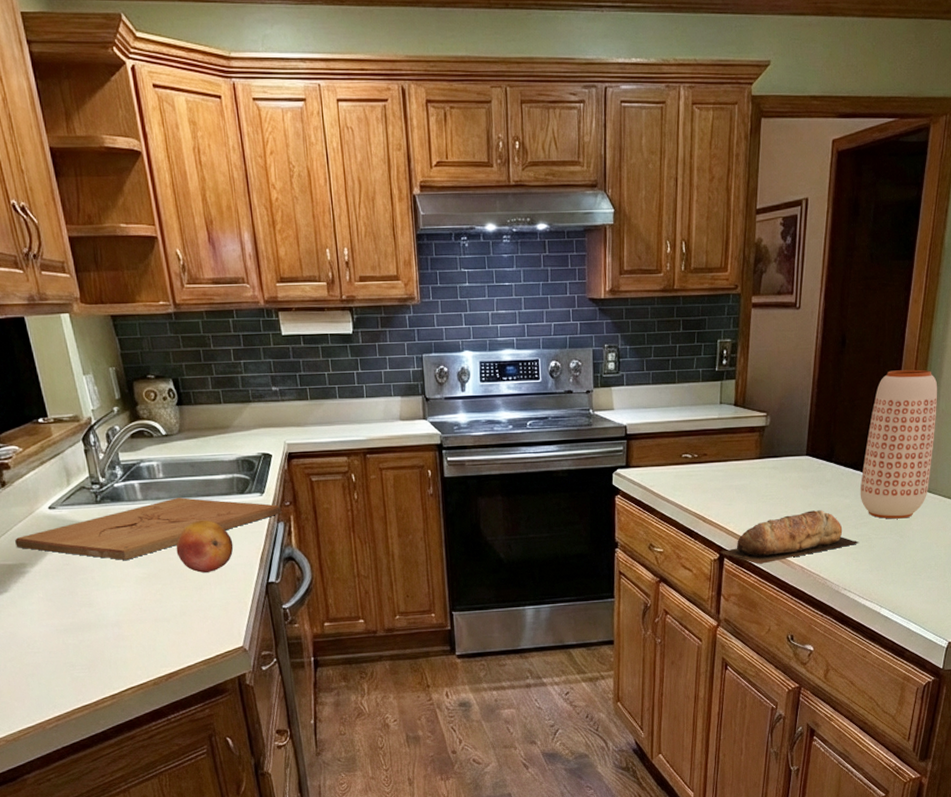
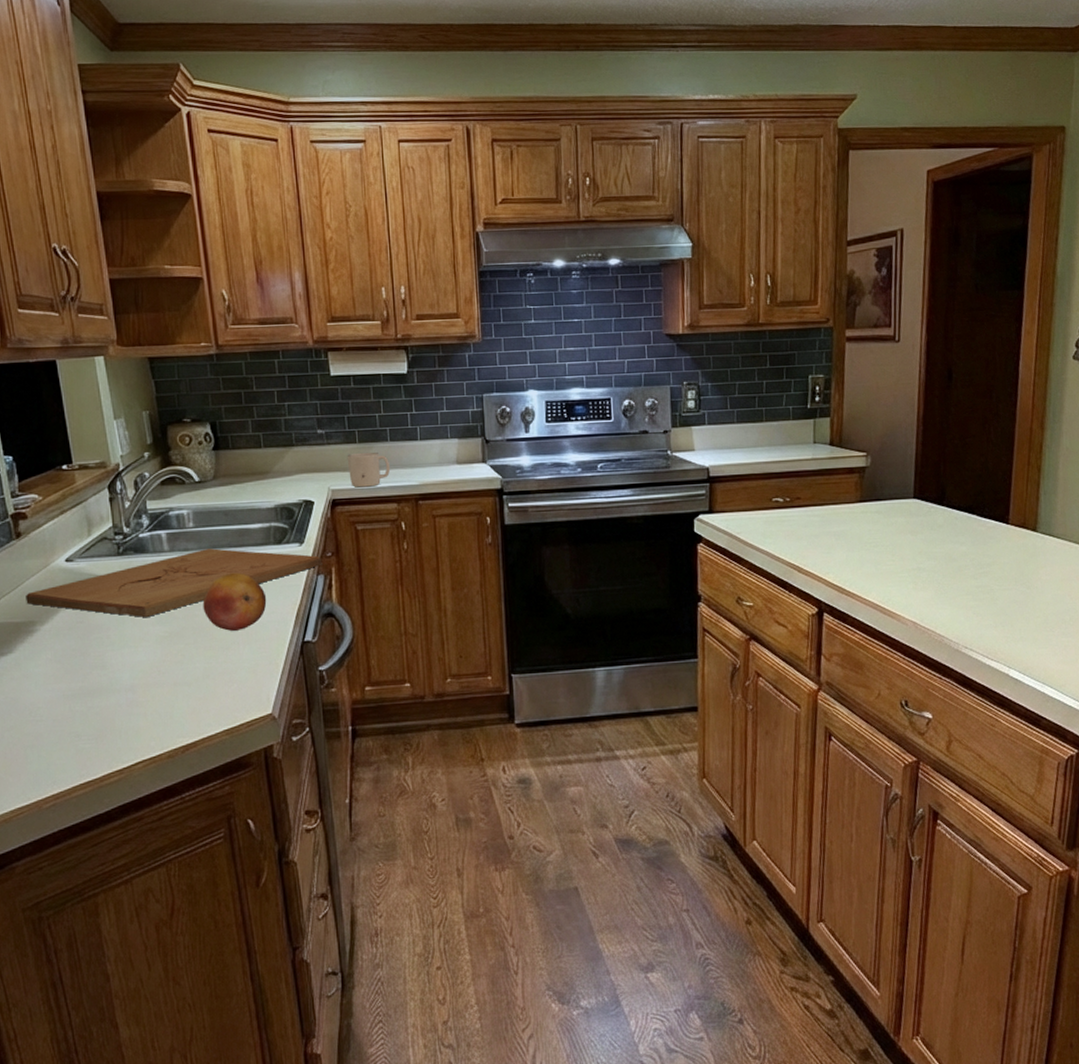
mug: none [300,408,341,442] -> present [347,452,391,488]
bread loaf: present [719,510,860,564] -> none [818,558,980,620]
vase: present [860,369,938,519] -> none [977,404,1061,568]

